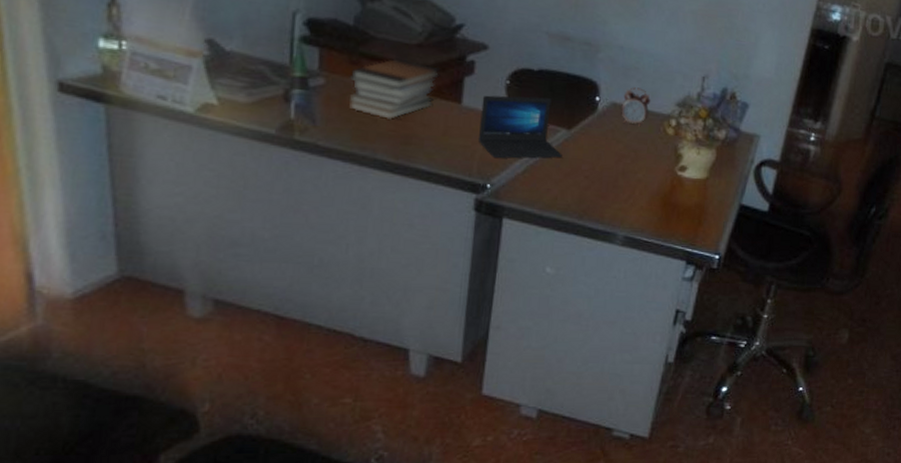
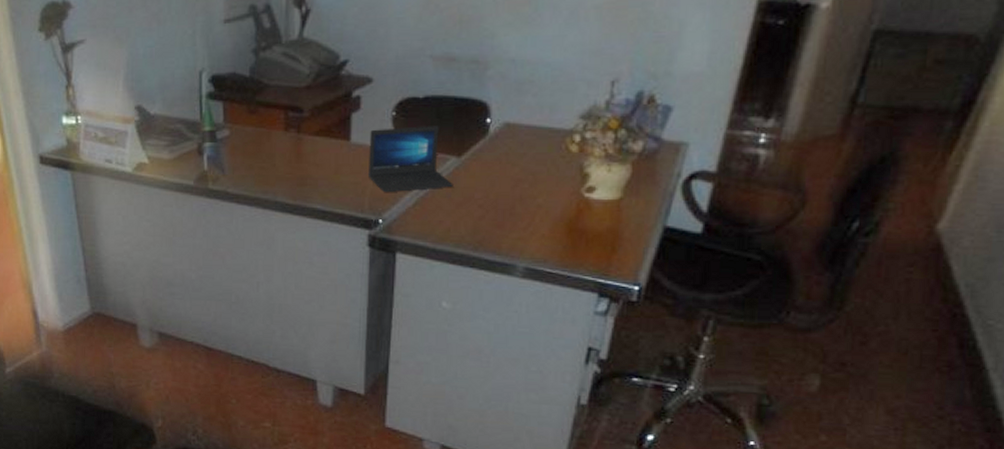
book stack: present [348,57,441,121] -> none [249,102,329,164]
alarm clock: present [621,87,651,127] -> none [515,103,549,147]

